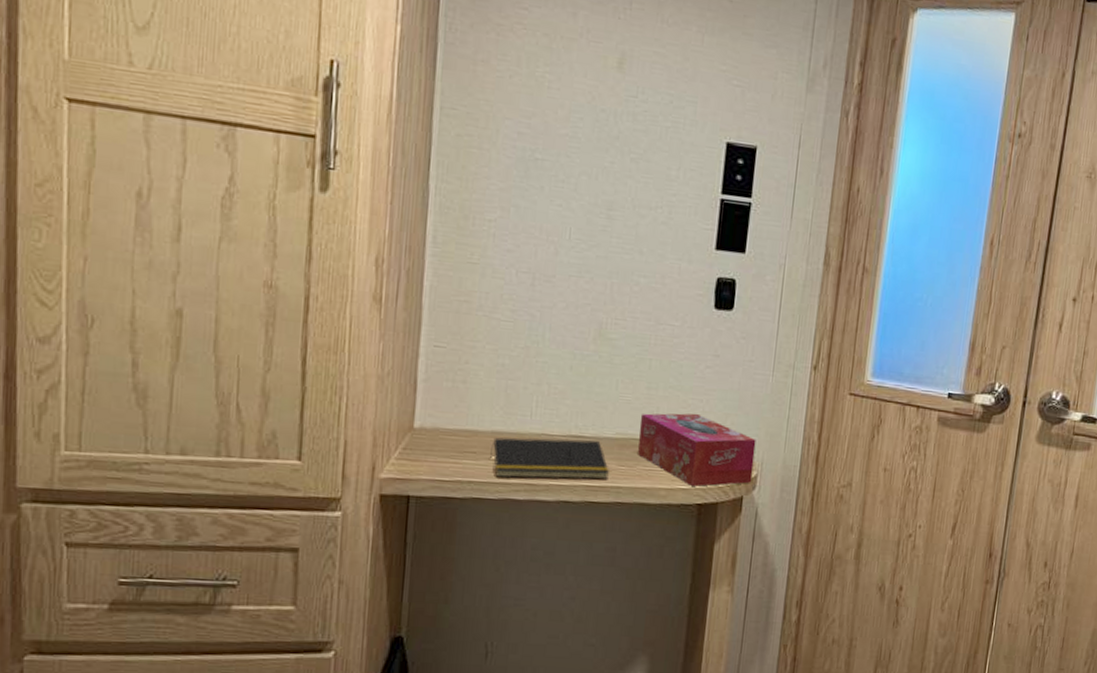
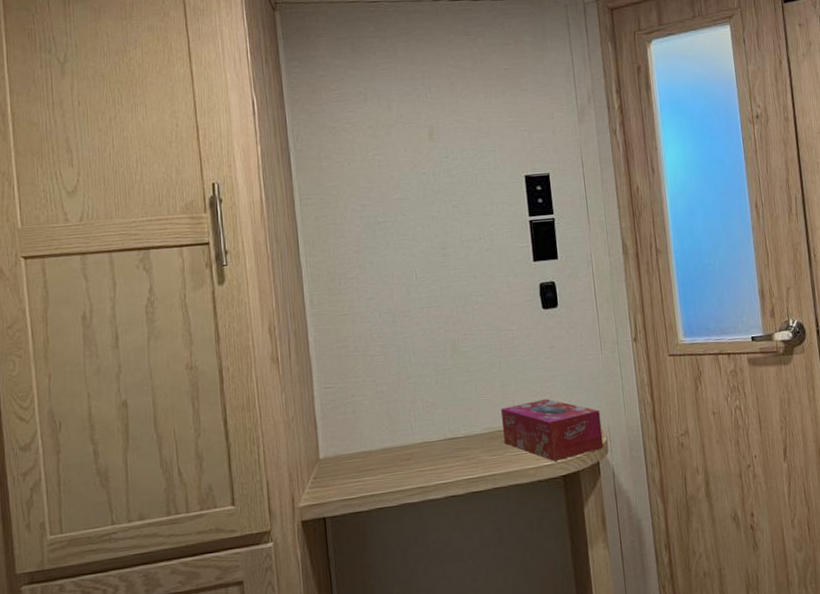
notepad: present [490,437,609,480] -> none [384,439,484,486]

